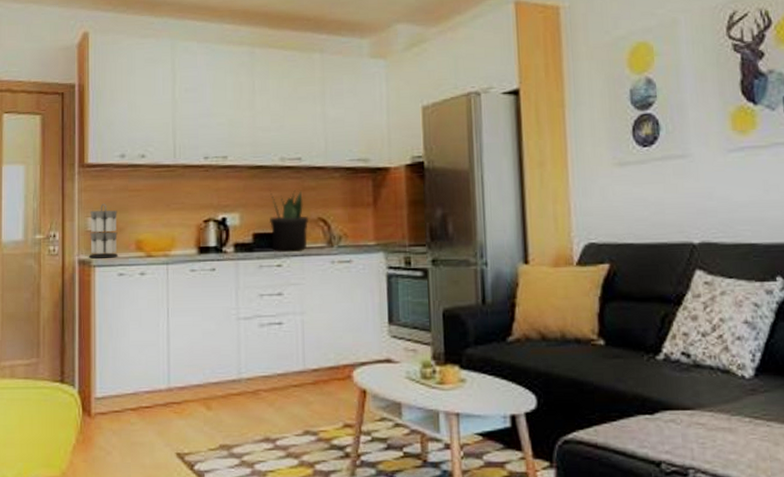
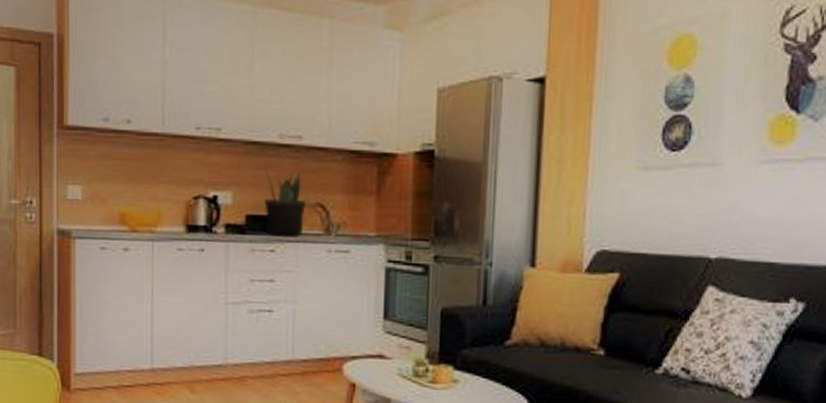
spice rack: present [89,203,118,259] -> none [69,170,100,230]

